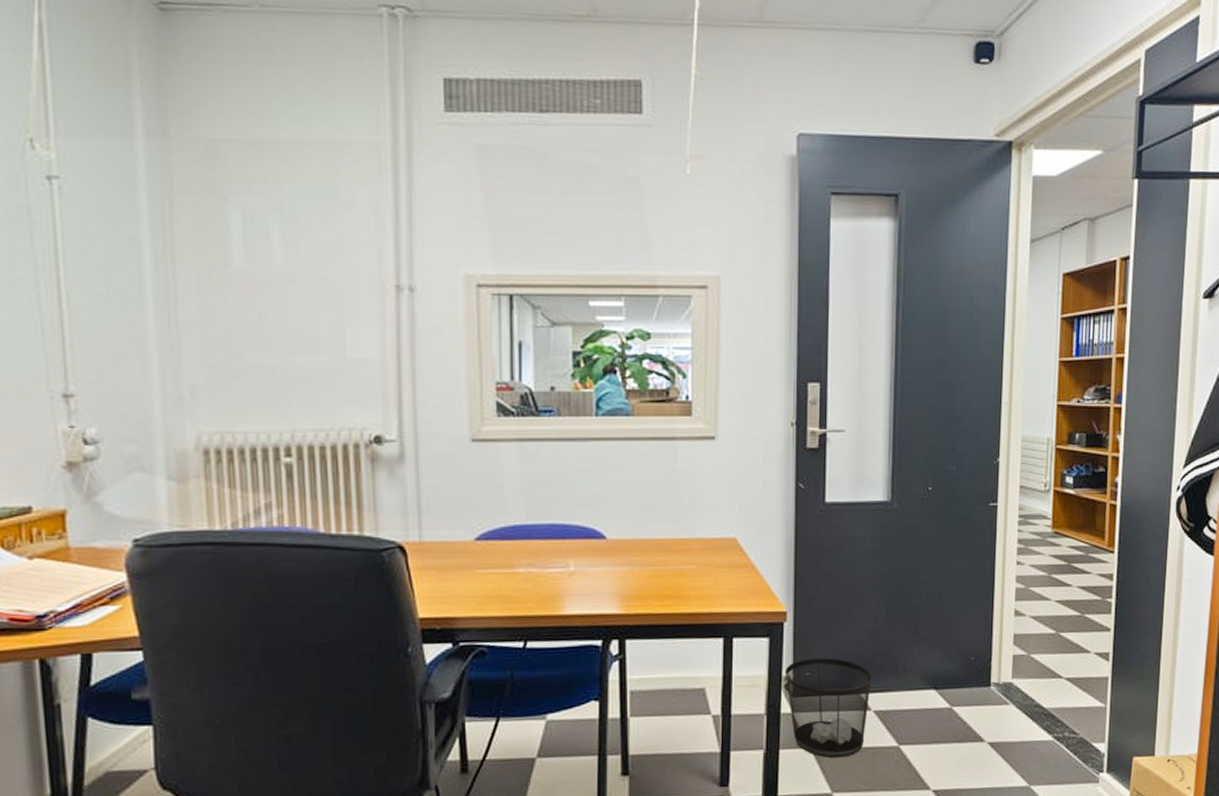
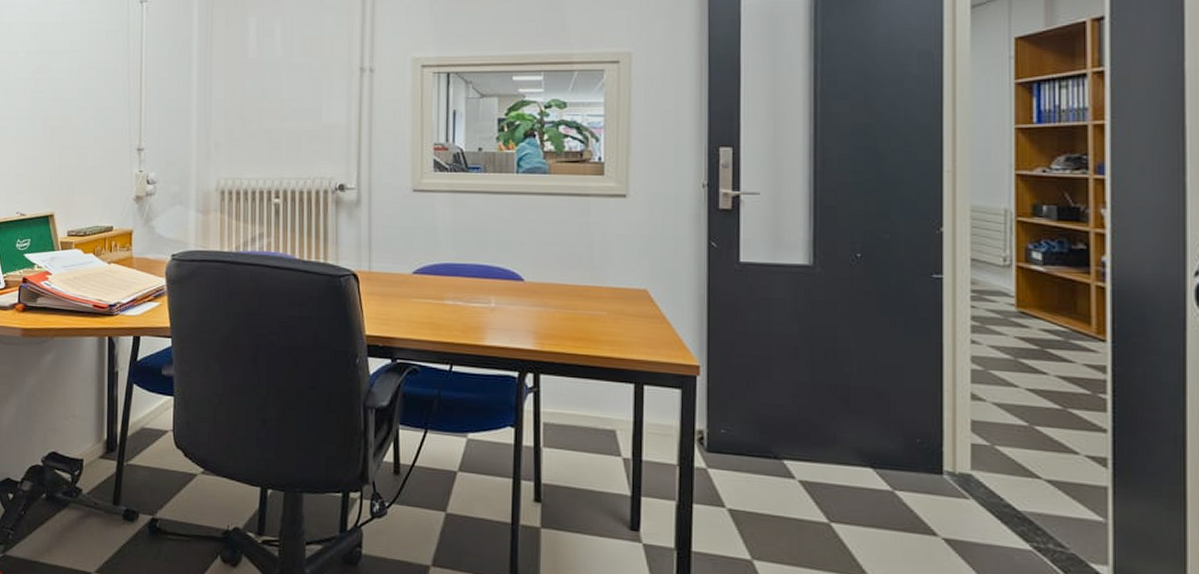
waste bin: present [785,657,873,758] -> none [698,415,797,525]

